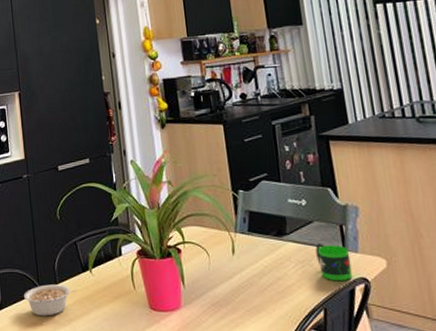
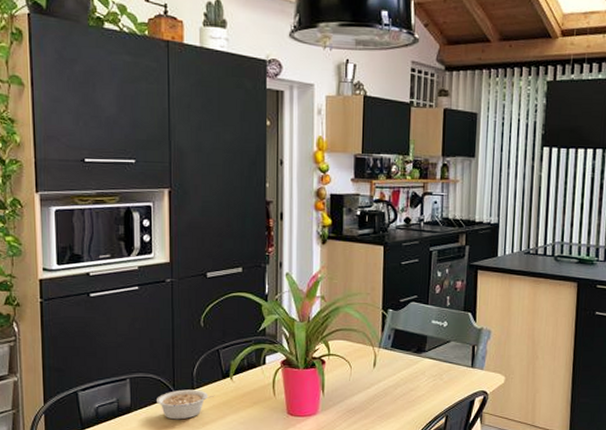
mug: present [315,242,353,282] -> none [448,360,476,394]

